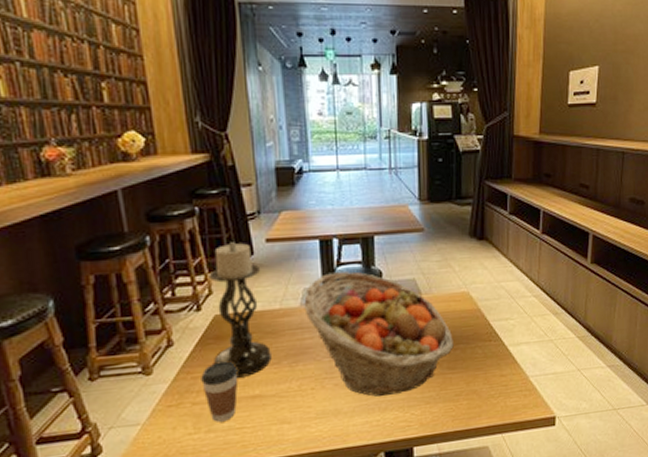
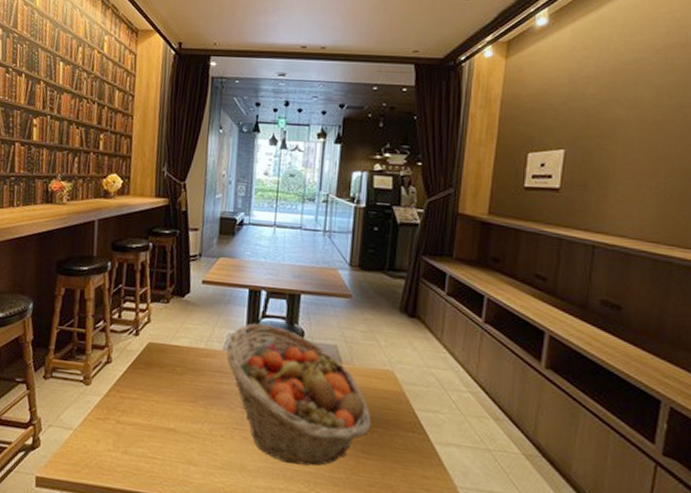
coffee cup: present [201,361,238,422] -> none [127,387,159,447]
candle holder: present [209,242,272,378] -> none [141,278,193,408]

